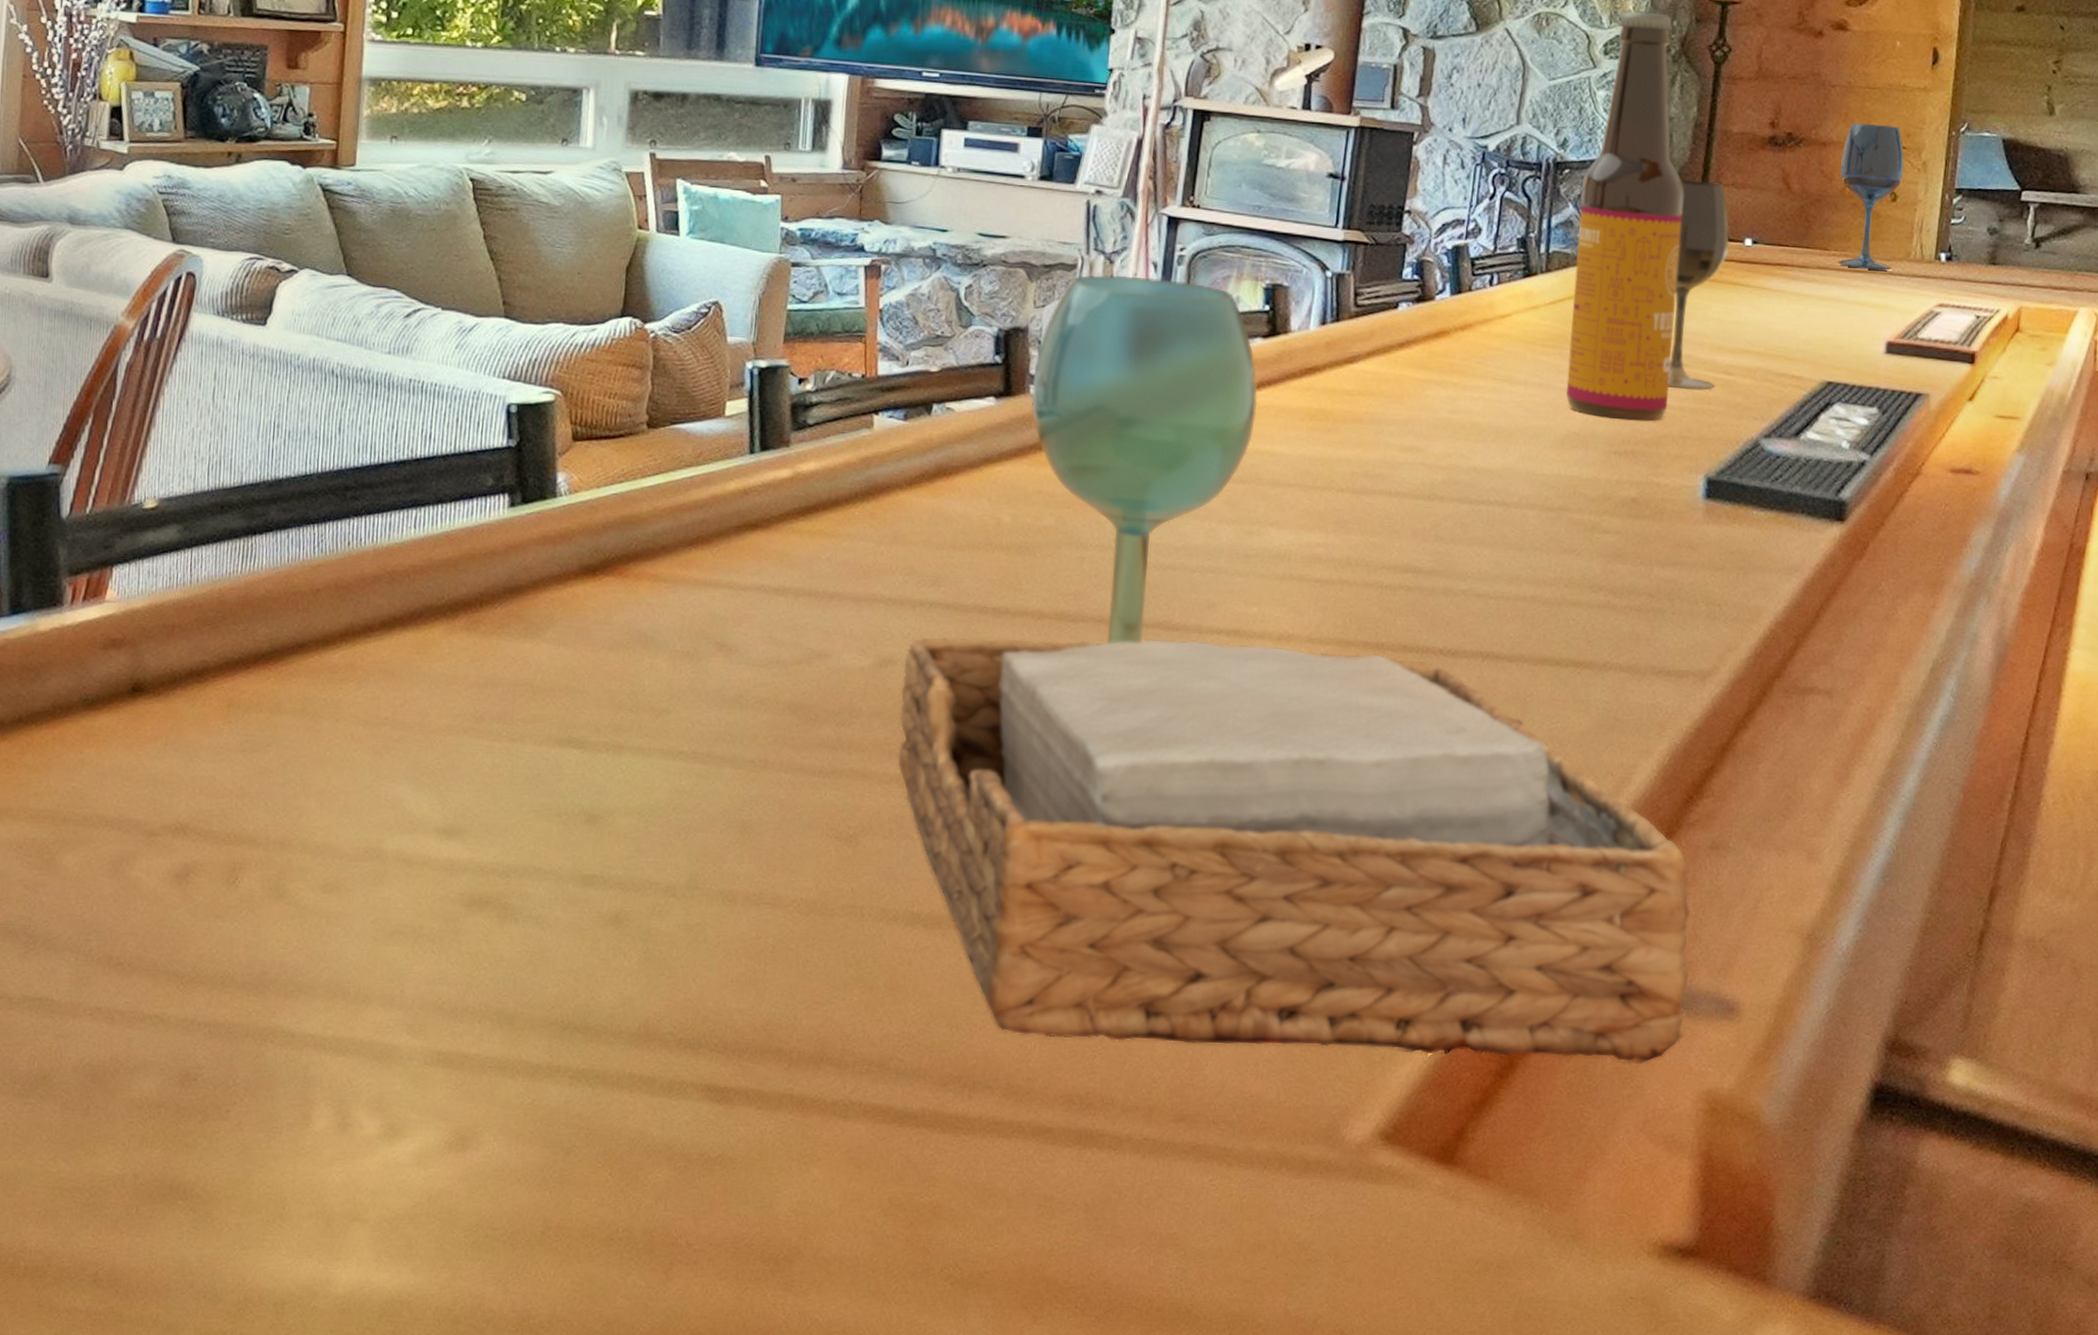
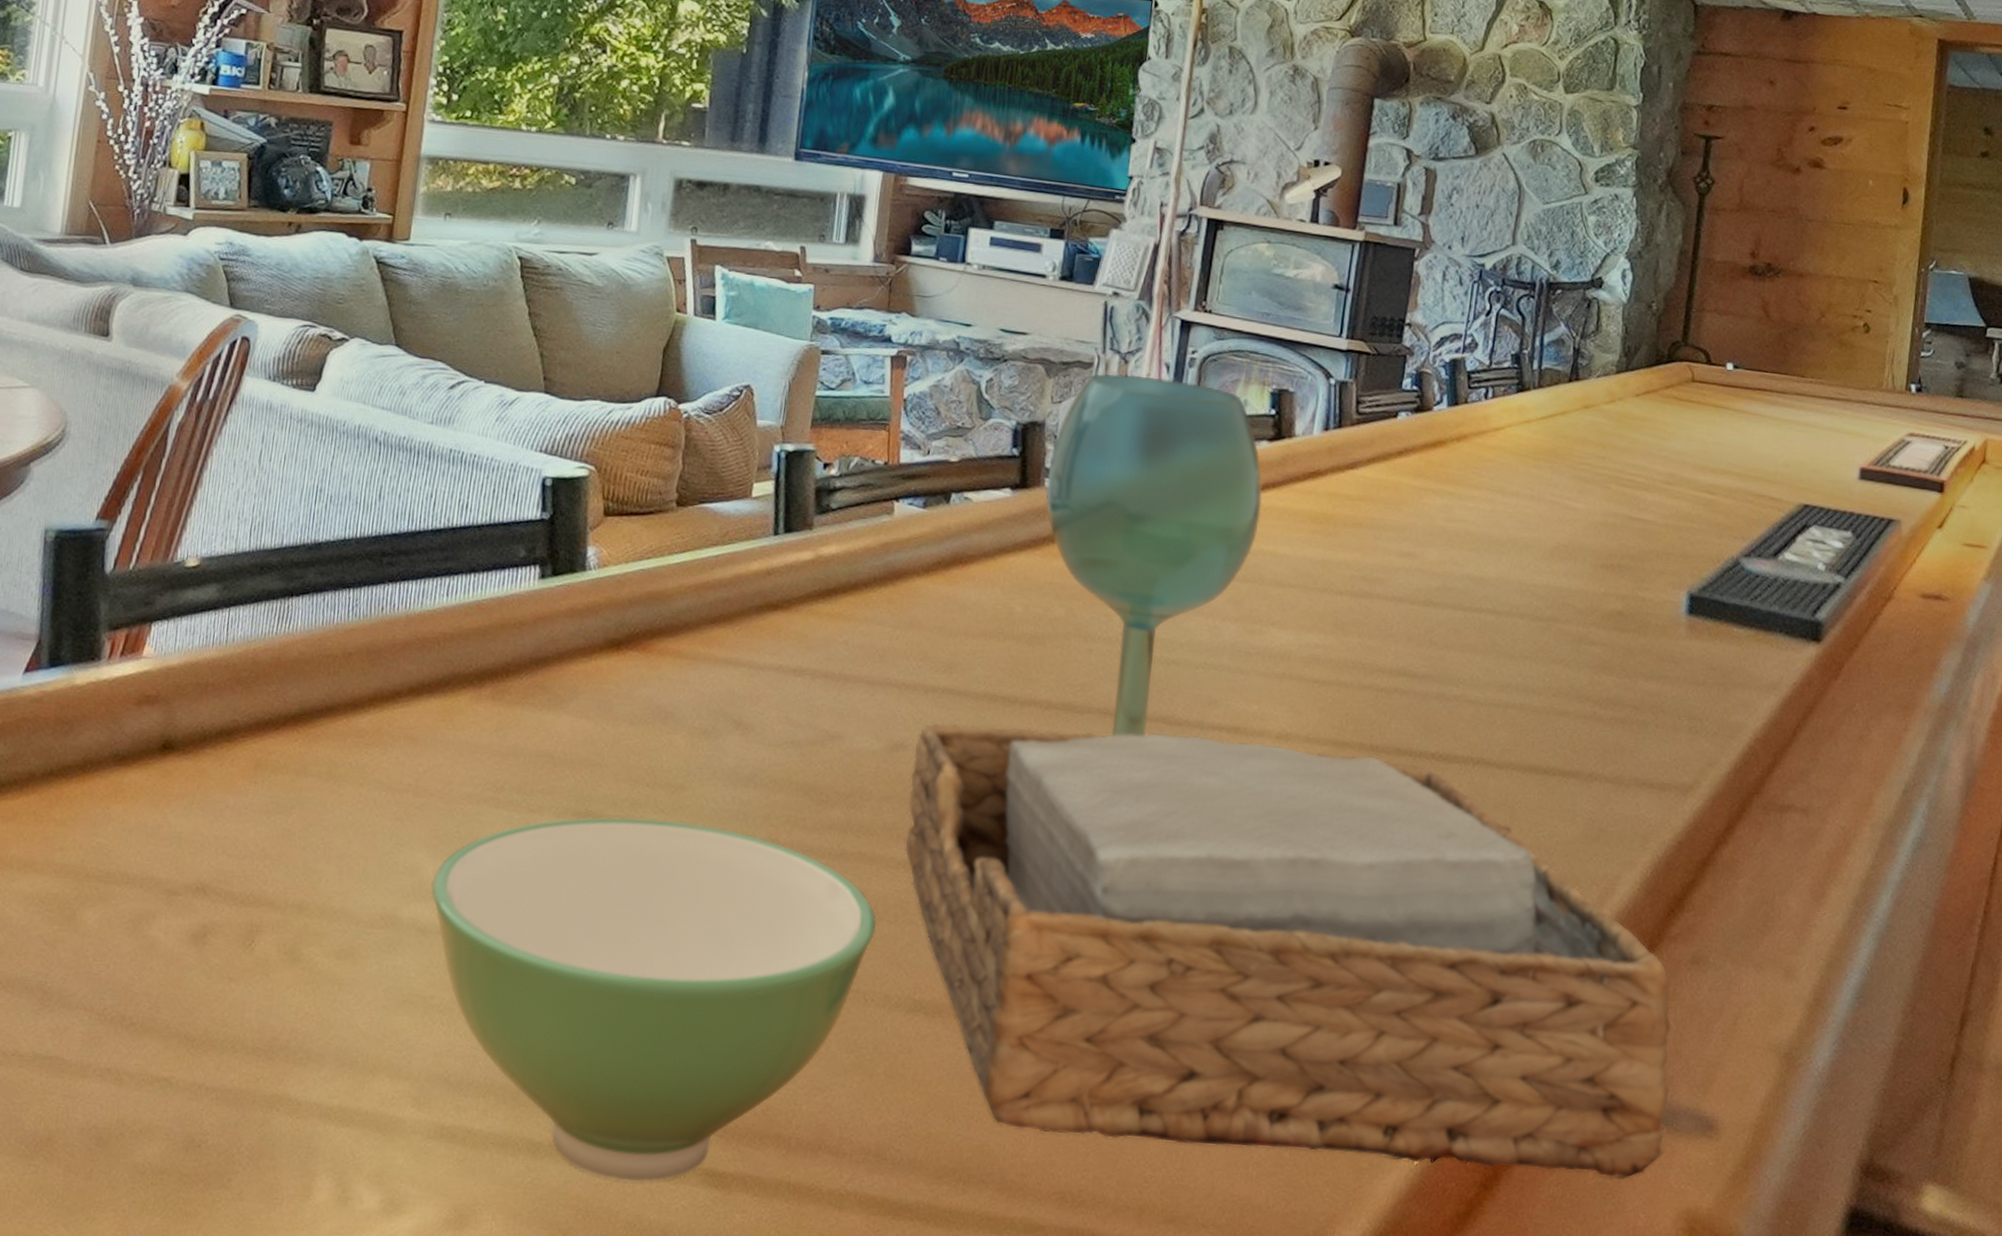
bowl: none [414,743,872,1100] -> present [430,817,877,1182]
beer bottle: present [1566,12,1685,422] -> none [1556,142,1670,537]
wine glass: present [1667,179,1730,391] -> none [1652,304,1712,509]
wineglass: present [1838,123,1905,271] -> none [1814,257,1877,399]

